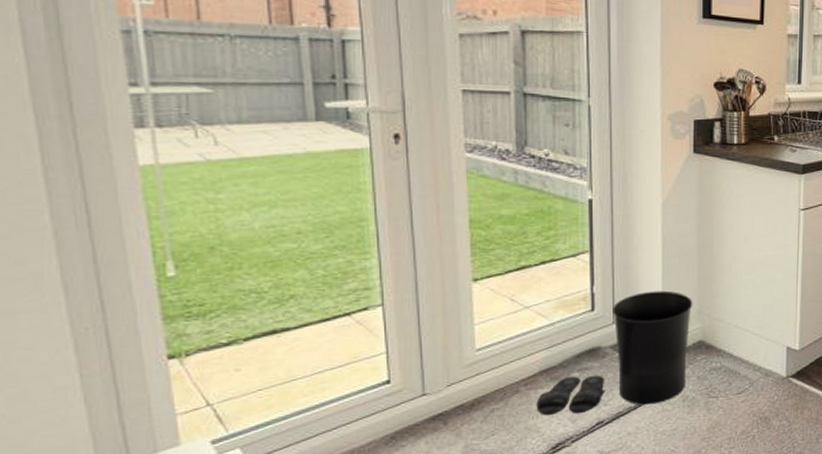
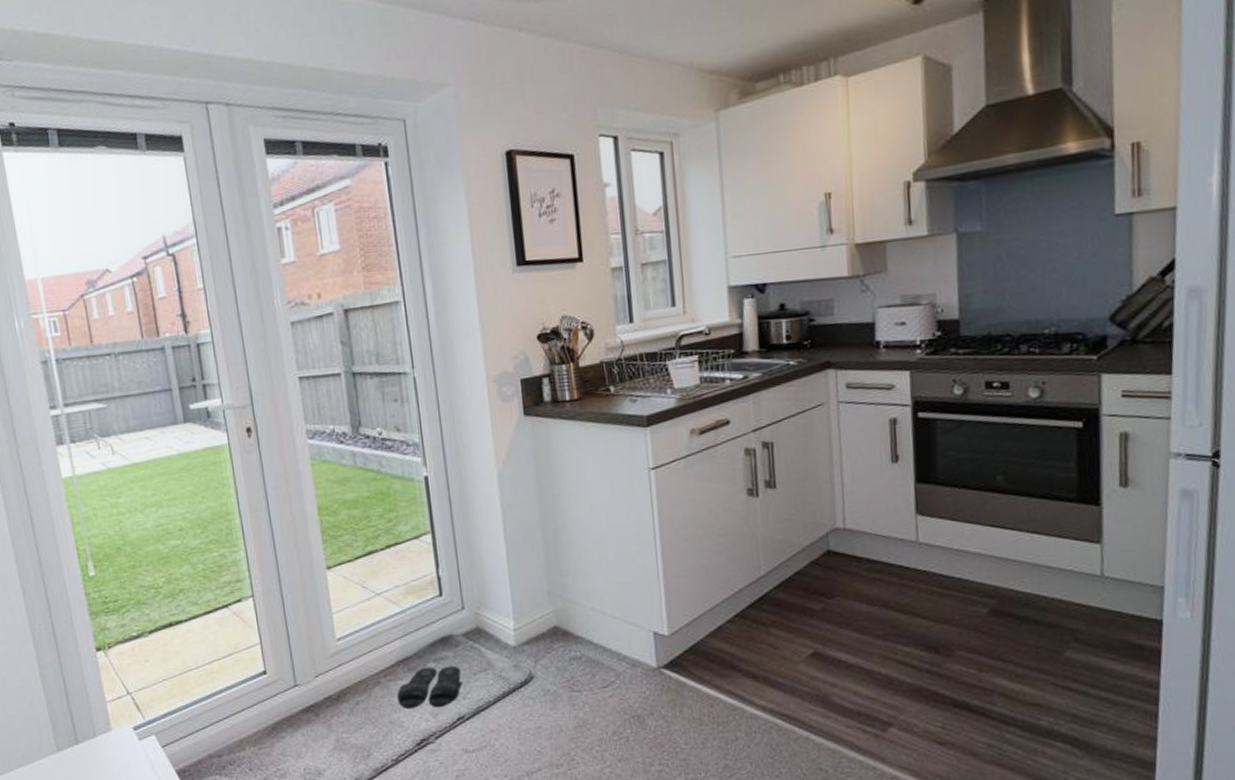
waste bin: present [613,290,693,405] -> none [460,571,545,699]

